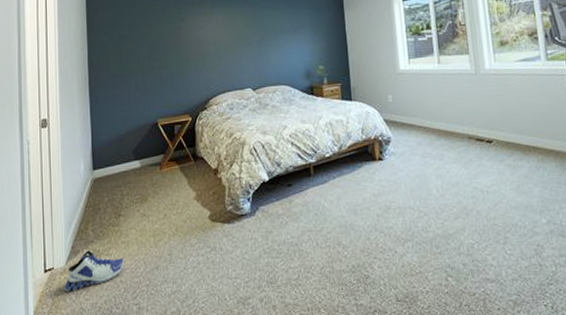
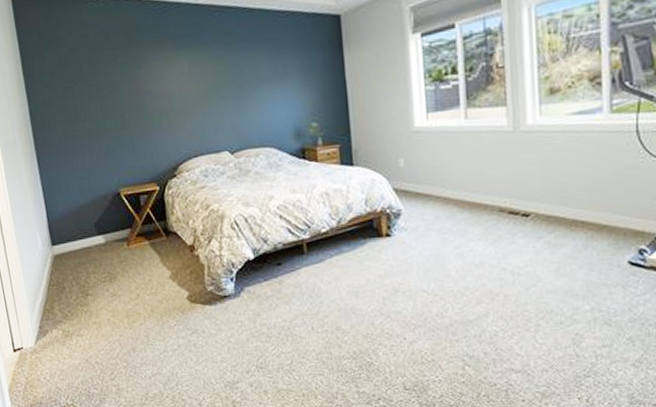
sneaker: present [64,250,124,292] -> none [36,331,97,372]

